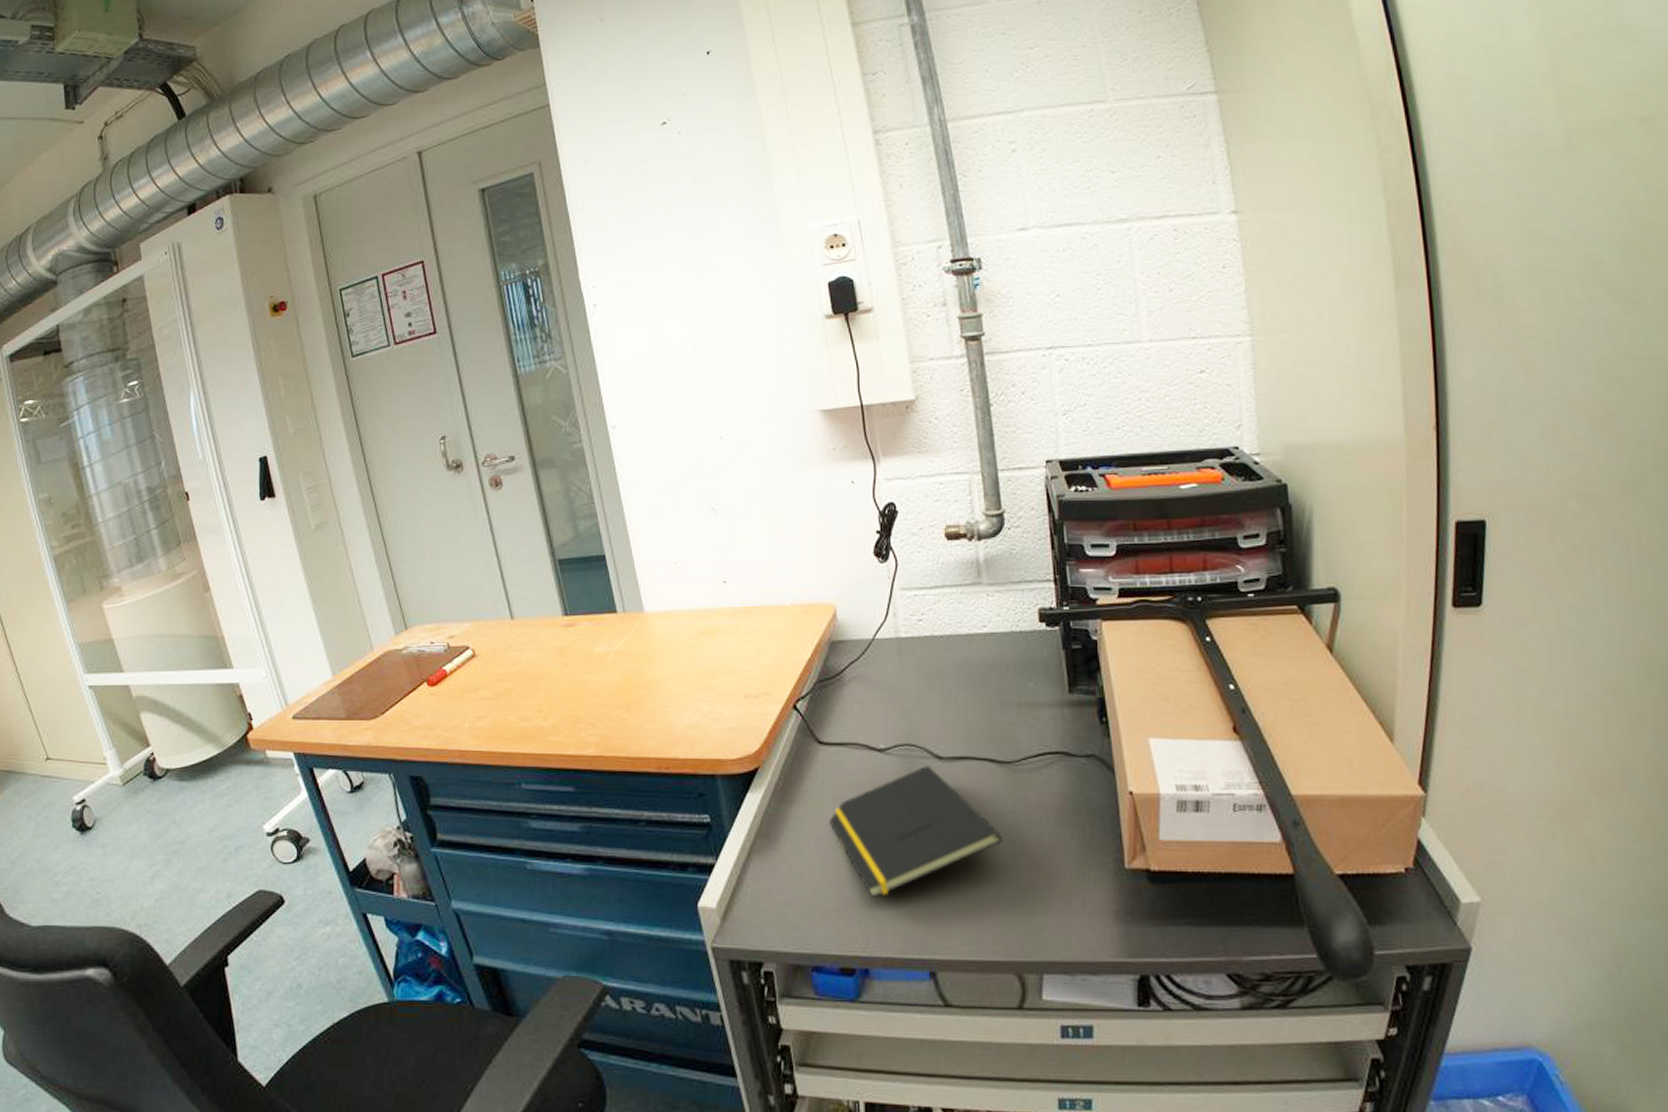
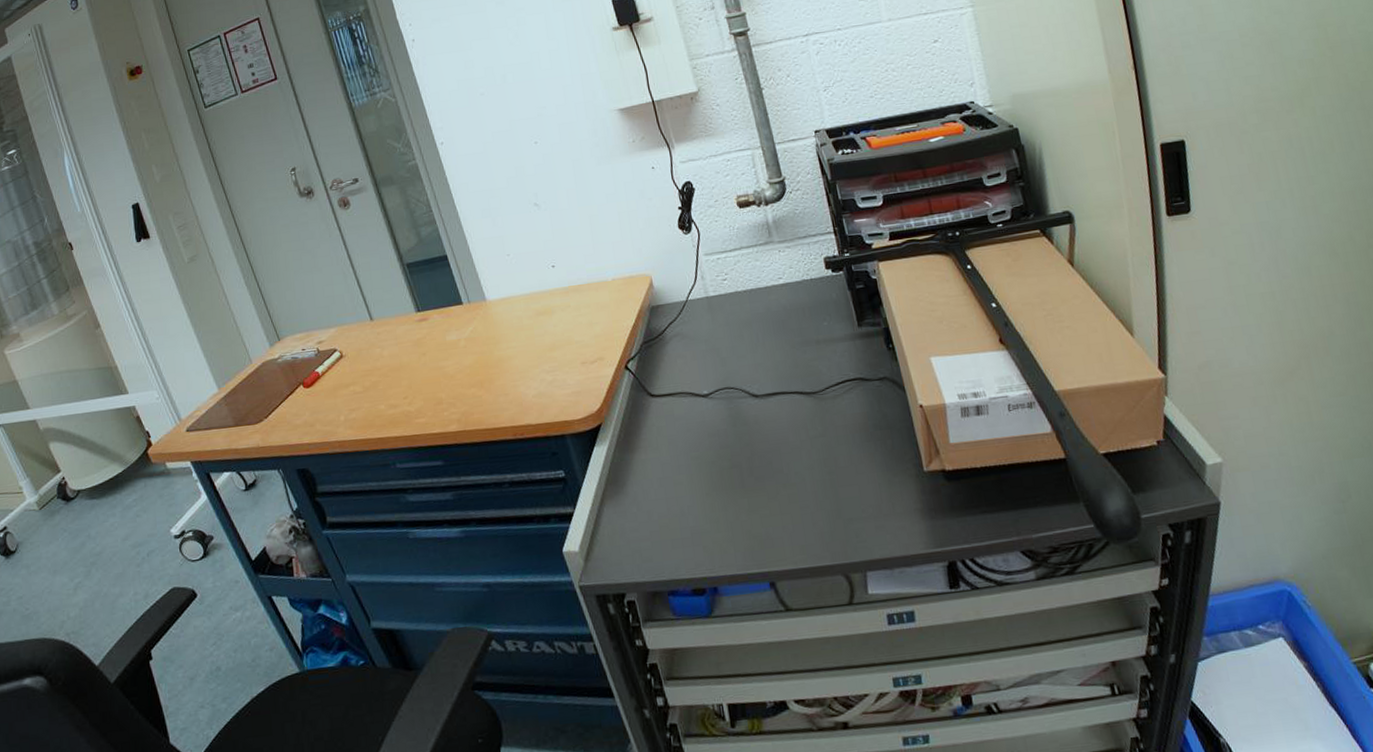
notepad: present [828,766,1003,898] -> none [667,404,818,525]

